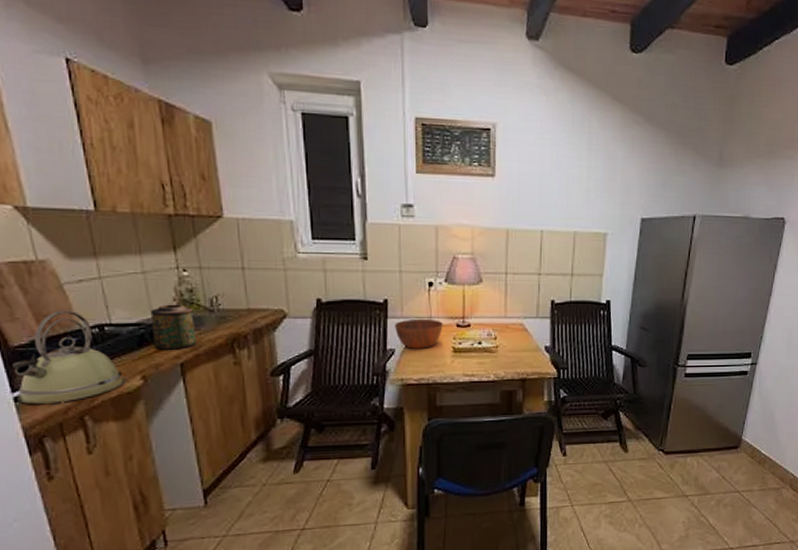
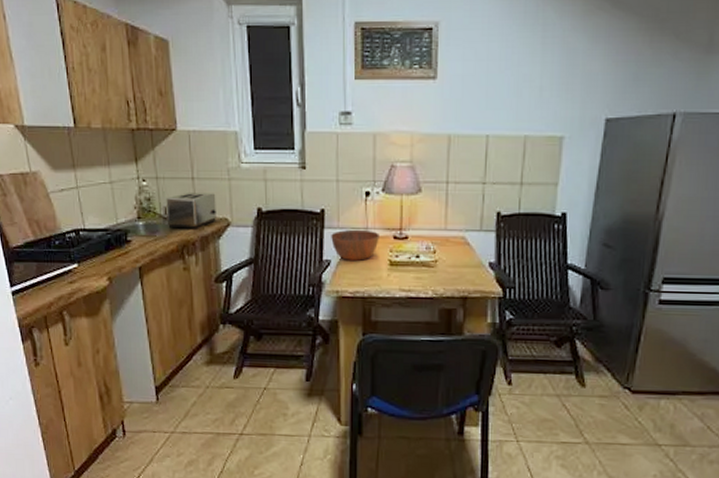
kettle: present [13,310,125,405] -> none [12,216,95,300]
canister: present [150,304,197,350] -> none [115,212,153,254]
toaster: none [212,282,271,322] -> present [166,191,216,229]

